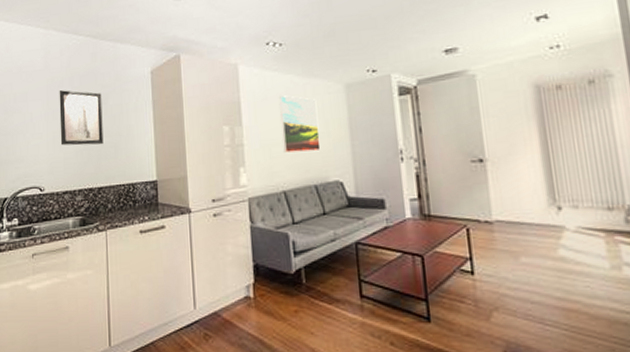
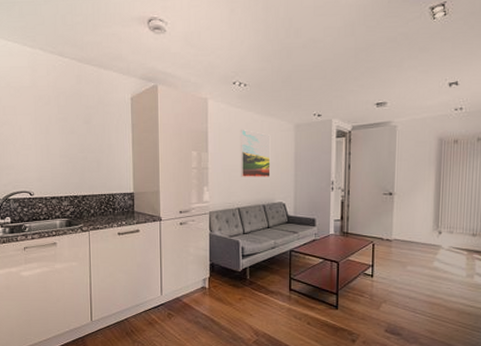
wall art: present [59,90,104,146] -> none [46,108,87,158]

